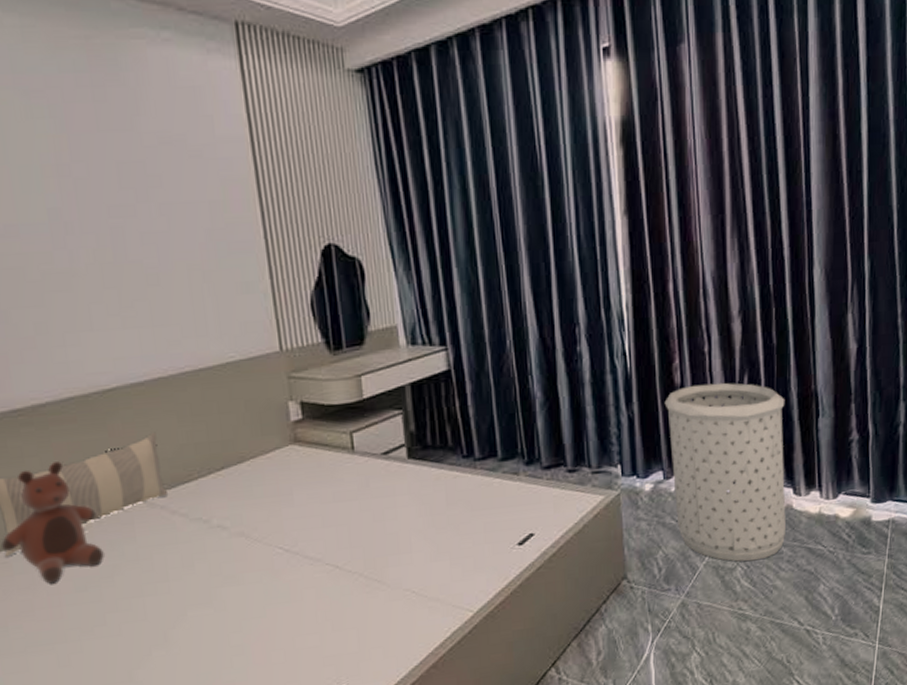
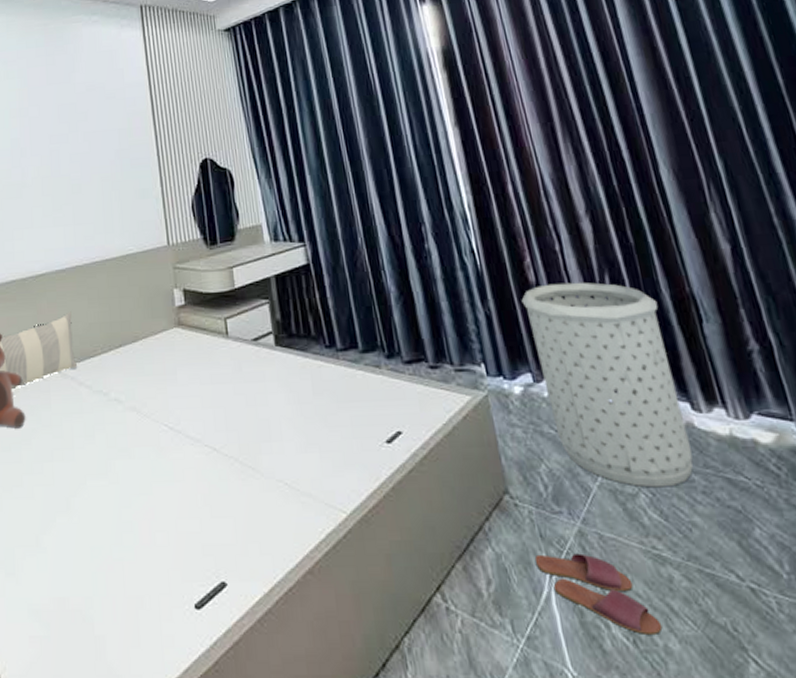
slippers: none [642,620,734,675] -> present [535,553,663,634]

